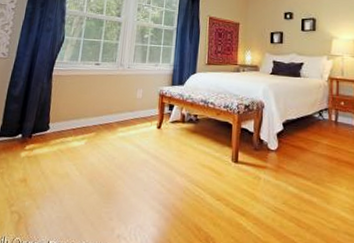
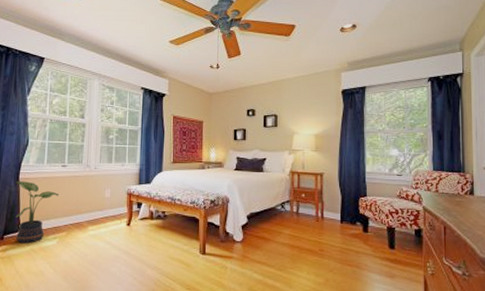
potted plant: none [44,78,90,143] -> present [15,181,59,243]

